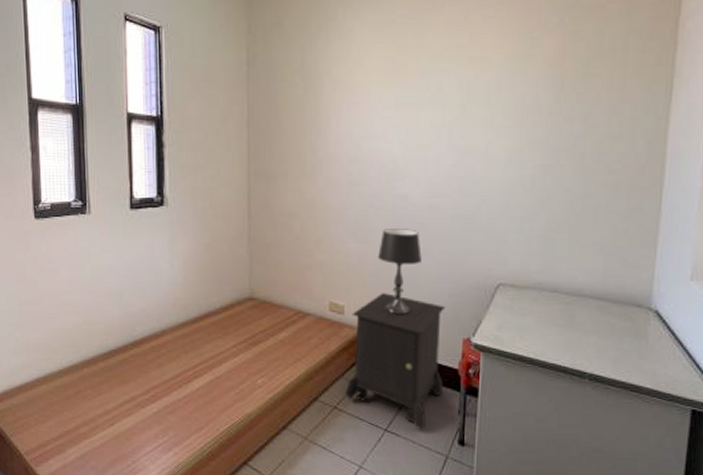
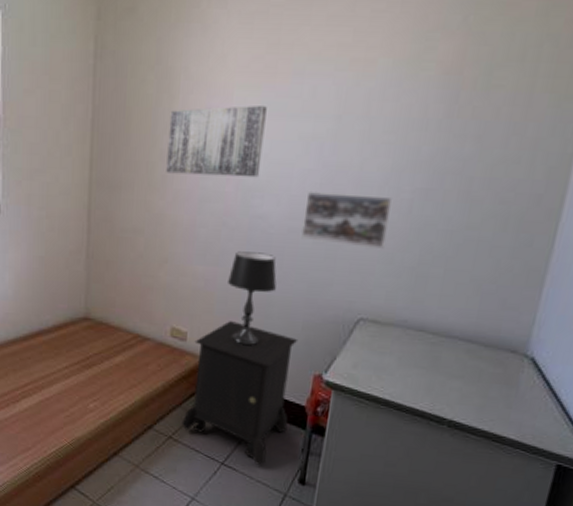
wall art: none [316,100,400,162] -> present [166,106,267,178]
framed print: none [439,171,518,221] -> present [300,190,393,250]

